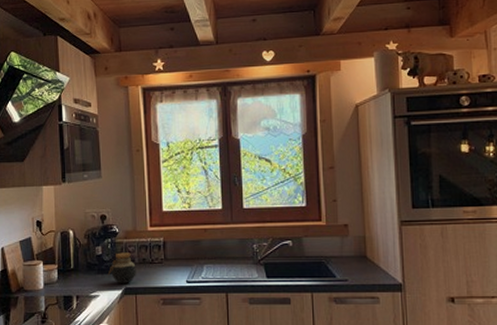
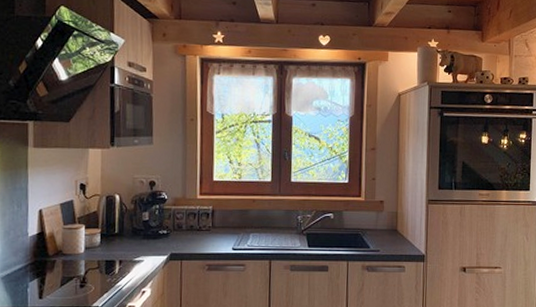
jar: present [107,252,136,283] -> none [153,219,183,249]

